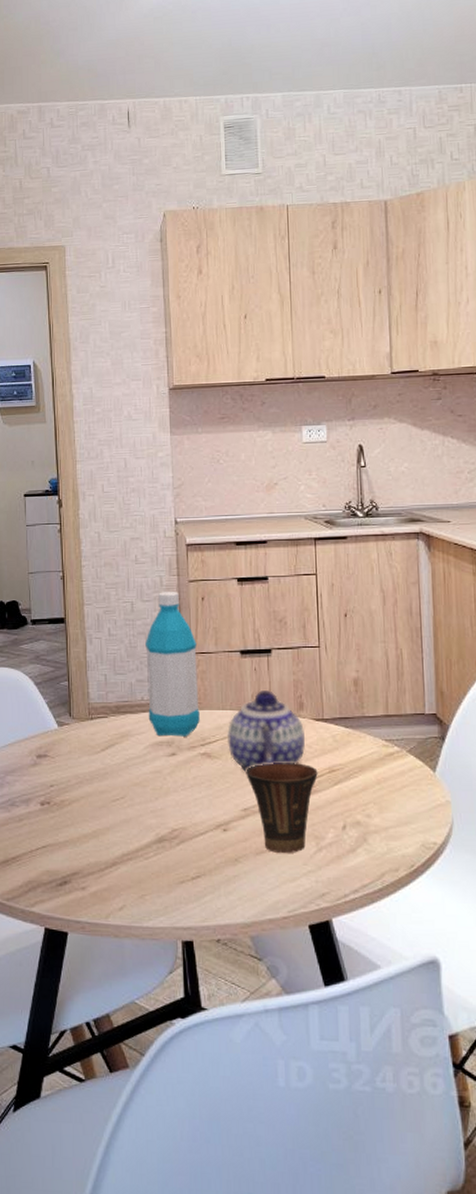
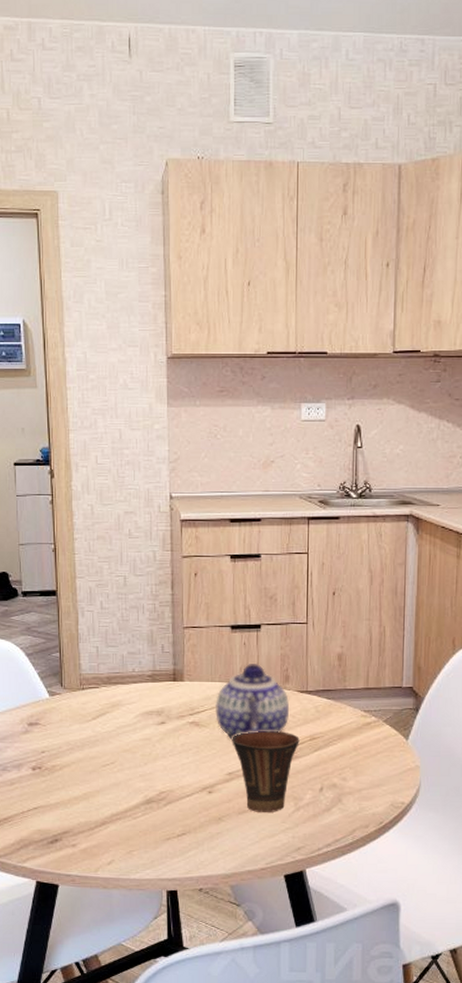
water bottle: present [145,592,200,737] -> none [138,567,189,707]

